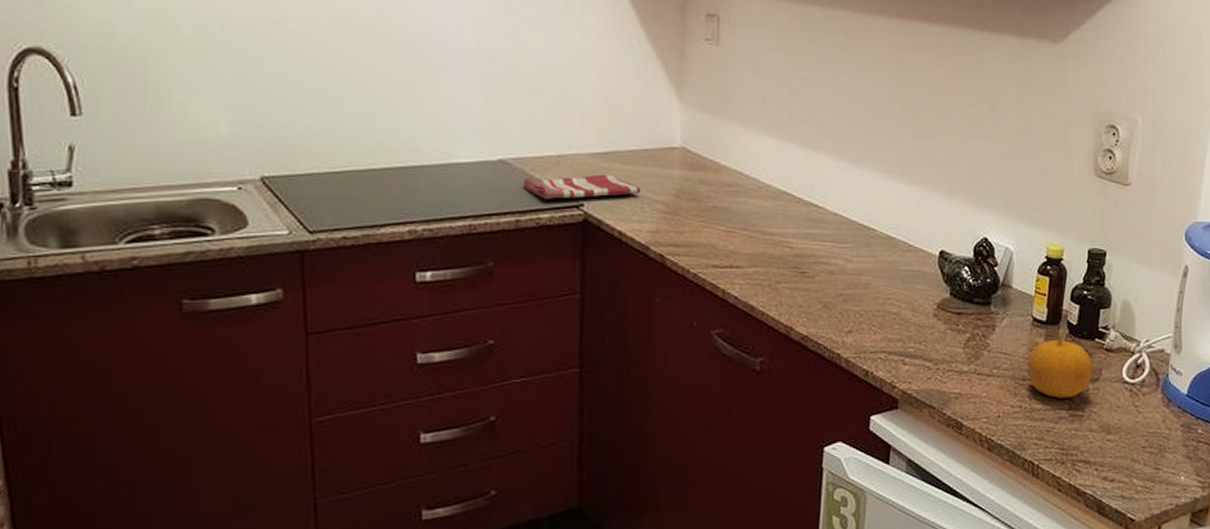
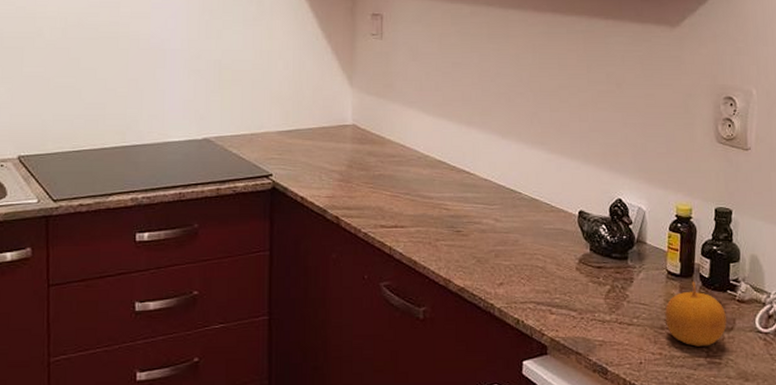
dish towel: present [523,174,641,199] -> none [223,149,320,170]

